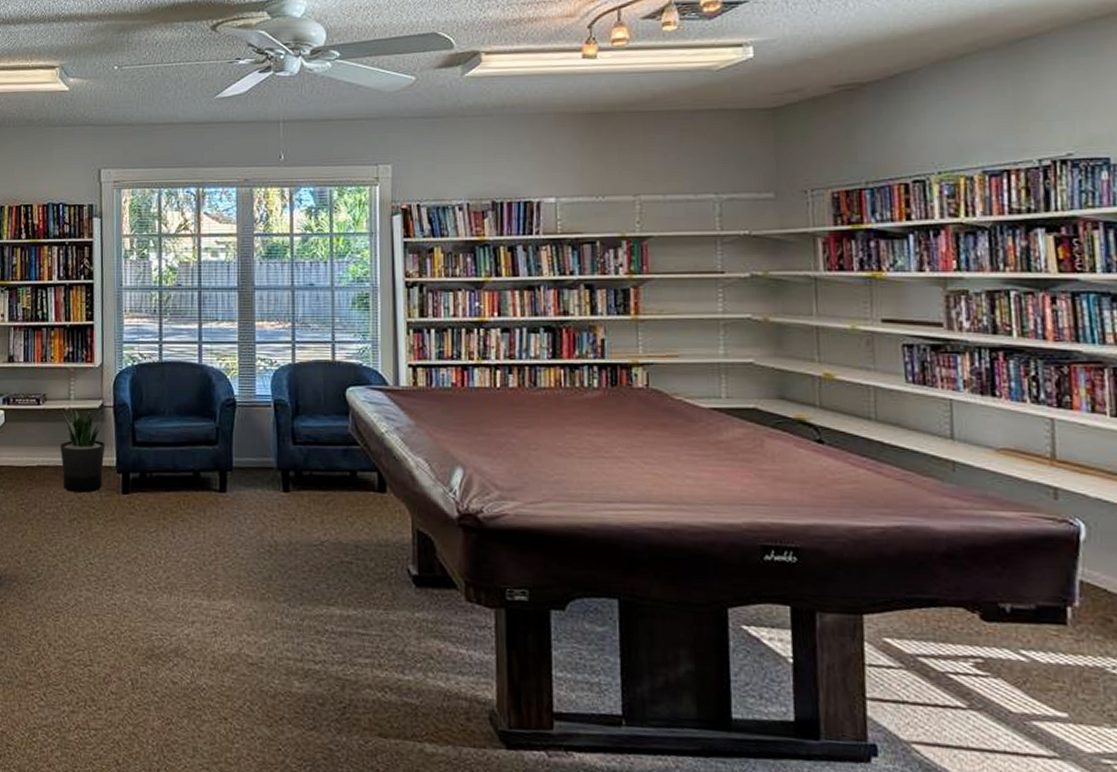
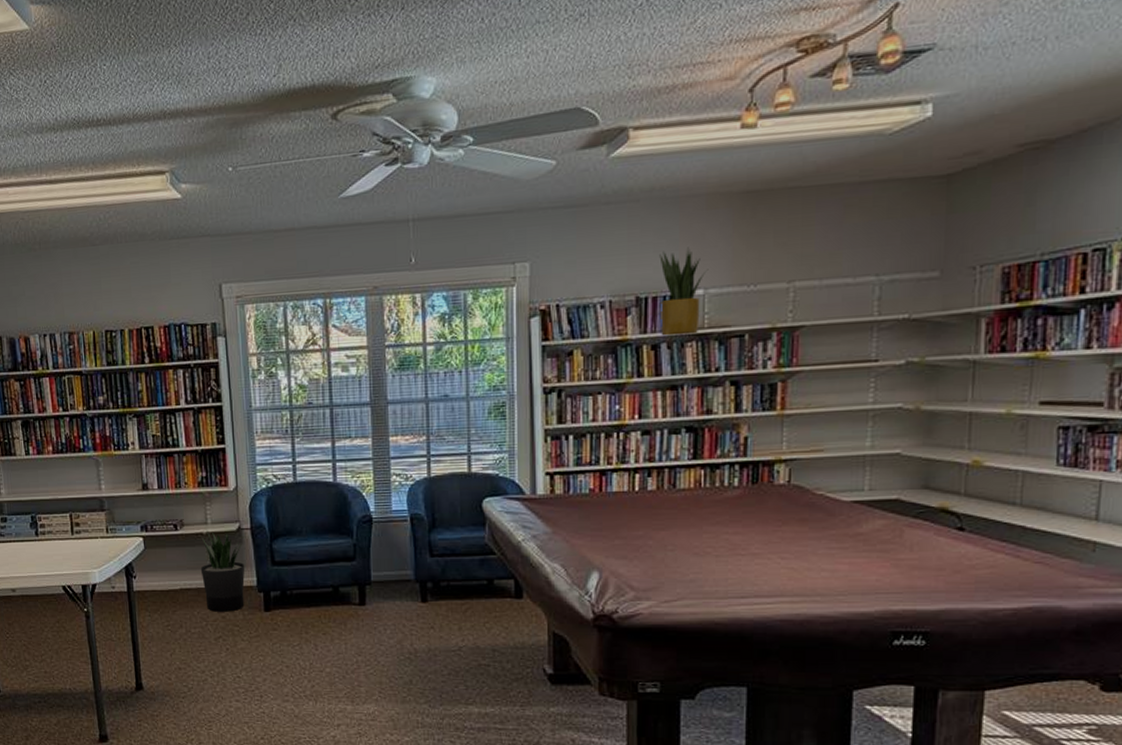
planter: none [513,159,558,239] -> present [659,247,707,336]

